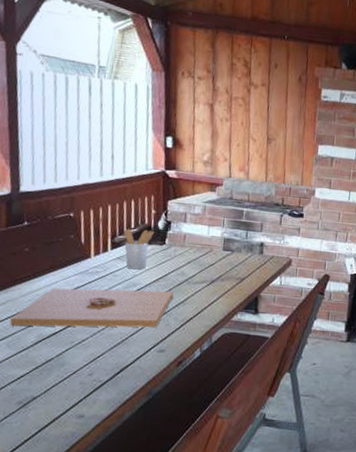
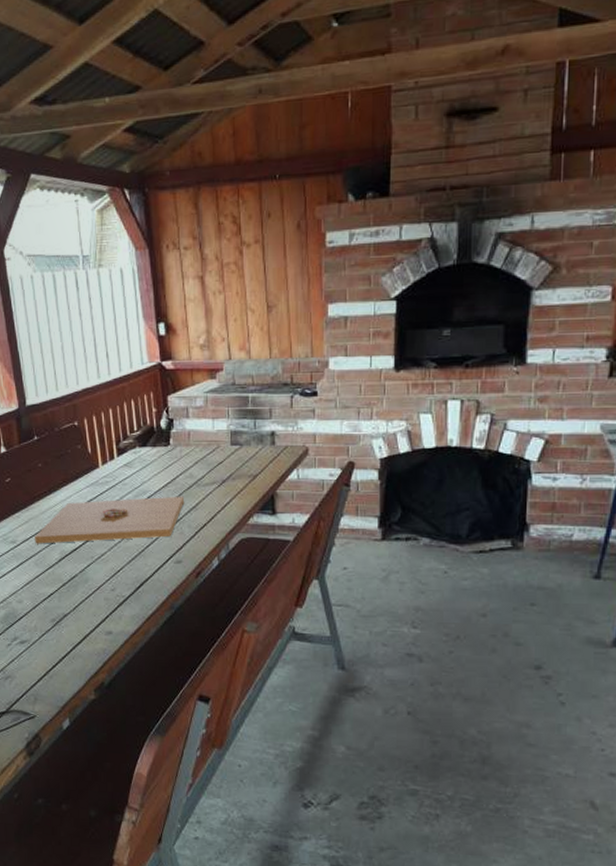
utensil holder: present [123,229,155,270] -> none [127,431,158,476]

